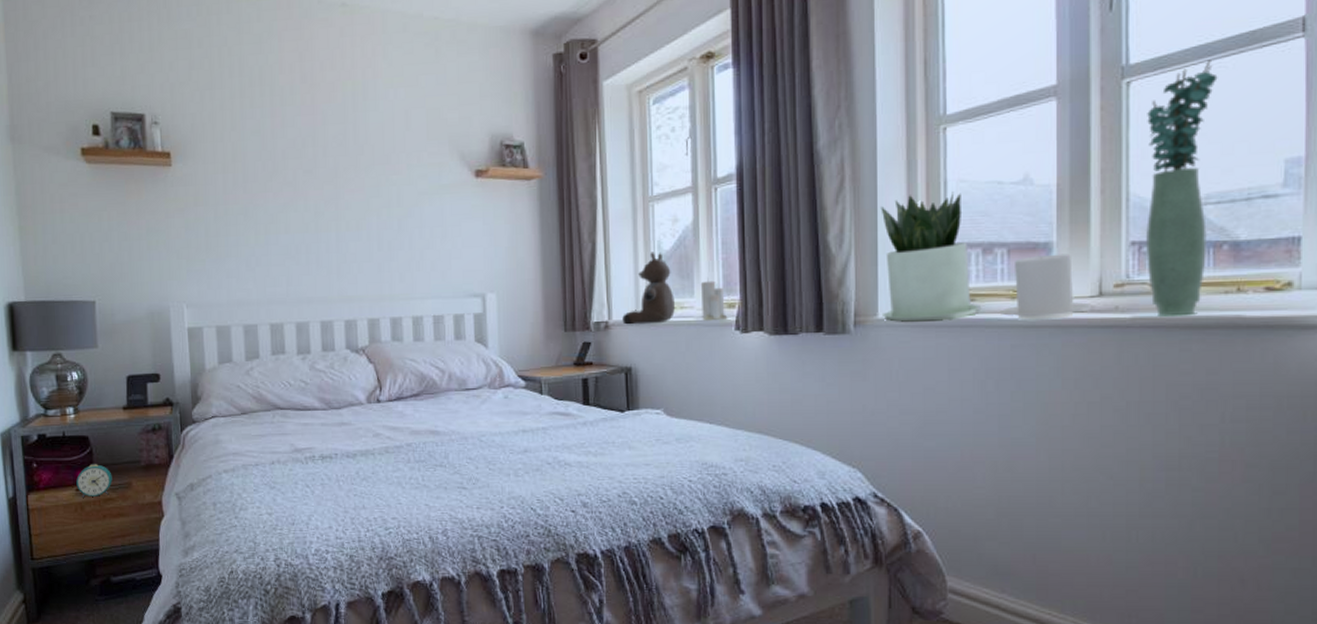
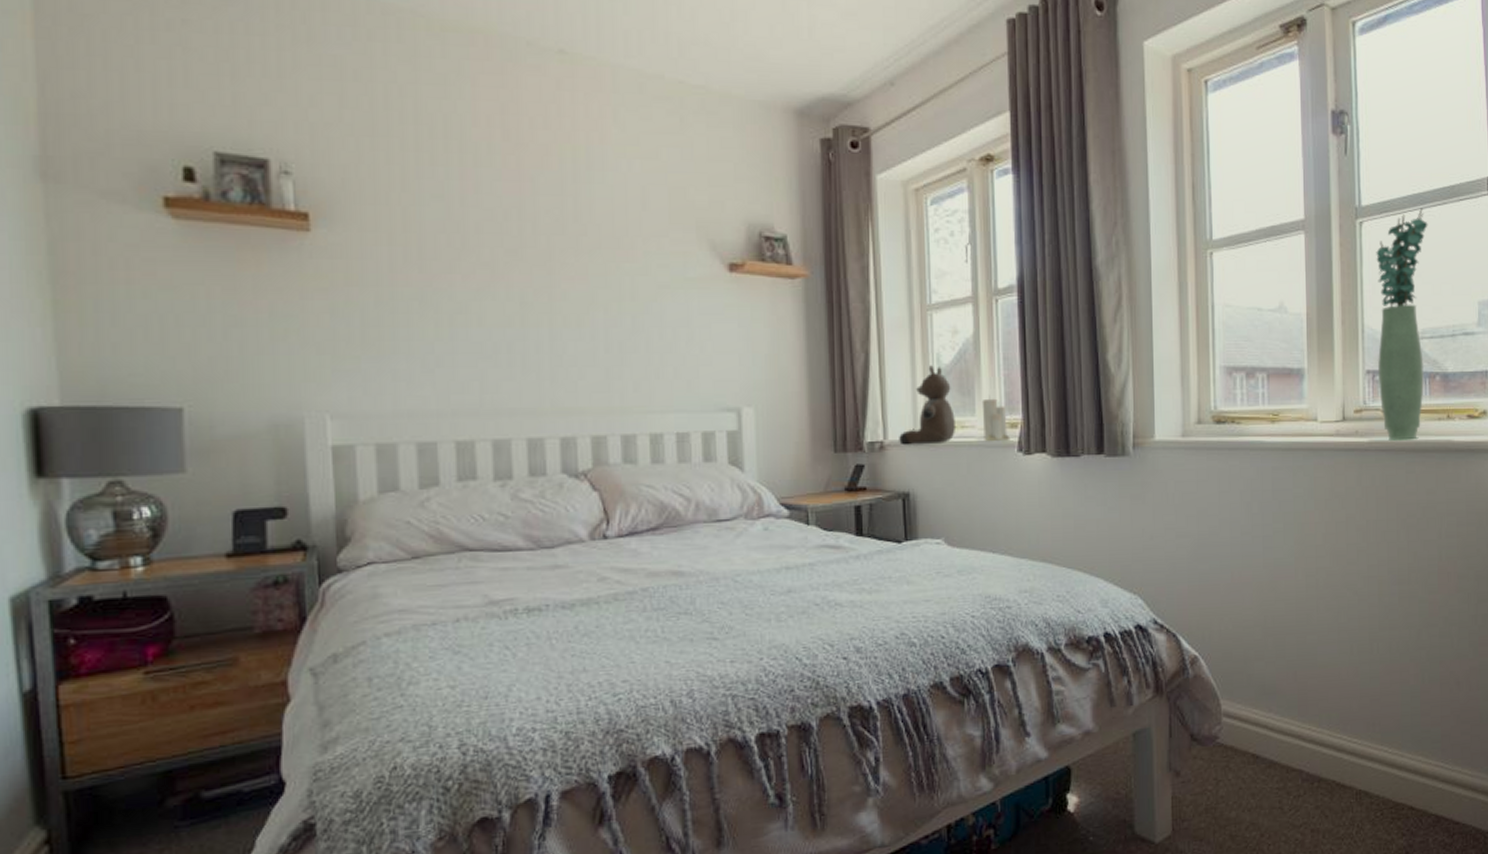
alarm clock: present [76,464,113,498] -> none [145,635,207,684]
planter: present [881,192,980,323] -> none [1155,316,1245,445]
candle: present [999,253,1092,320] -> none [1261,380,1337,443]

